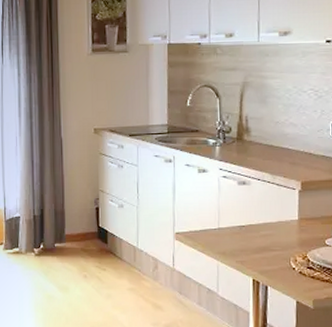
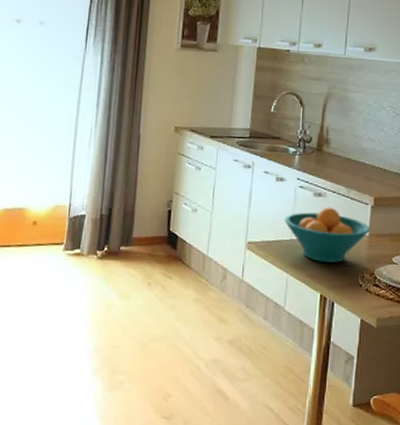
fruit bowl: none [210,194,299,248] -> present [284,207,370,263]

